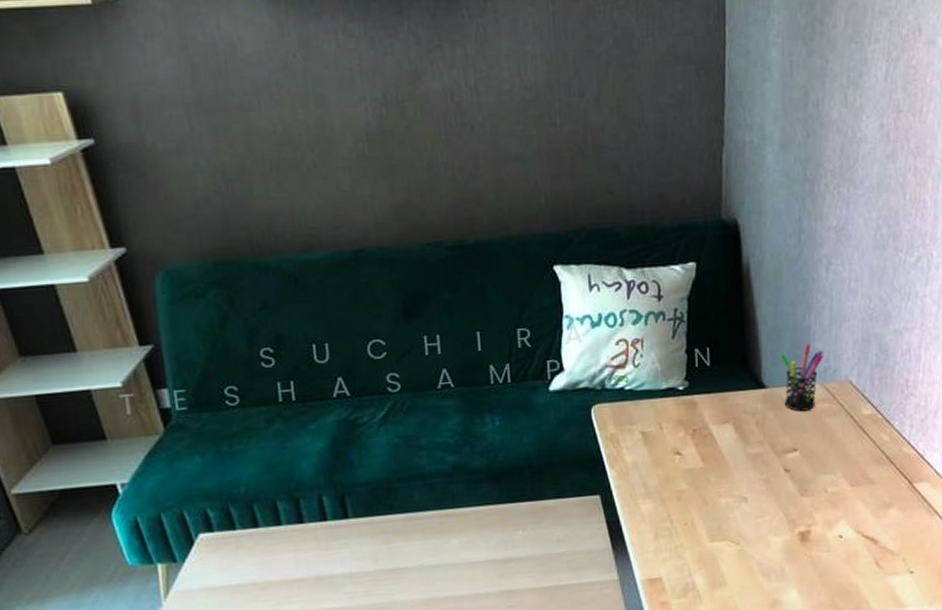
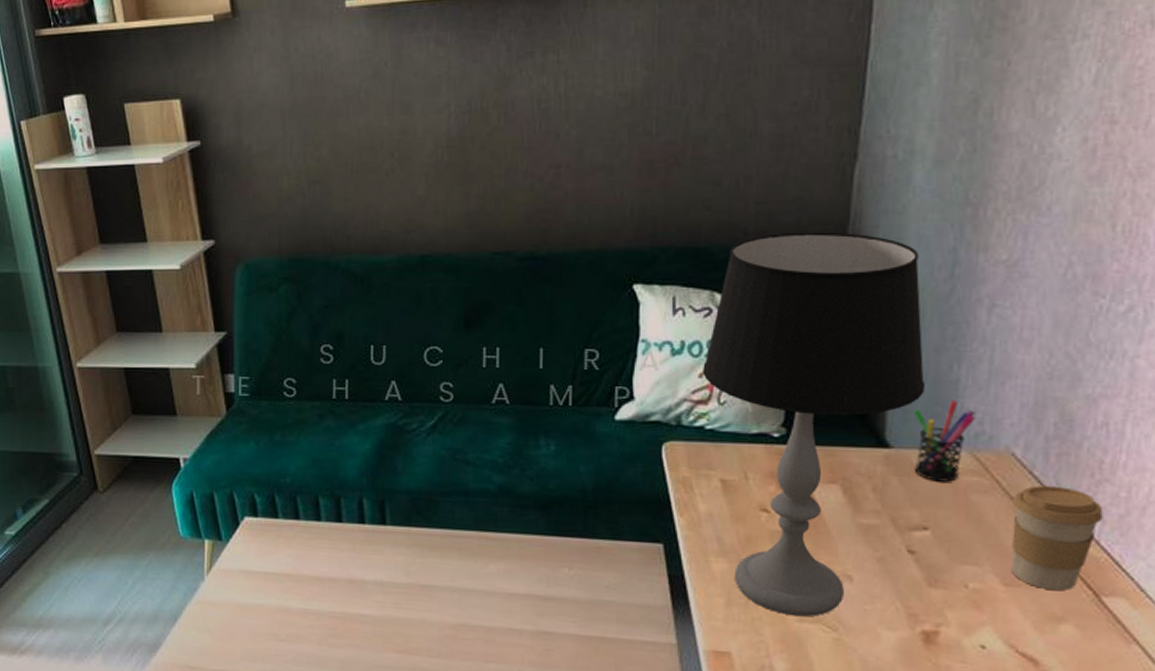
table lamp: none [618,209,788,538] -> present [703,232,926,617]
coffee cup: none [853,403,911,485] -> present [1011,486,1103,591]

